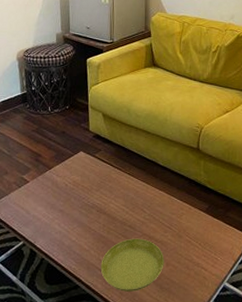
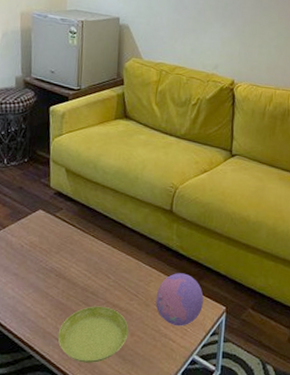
decorative ball: none [188,206,231,256] -> present [155,273,204,327]

